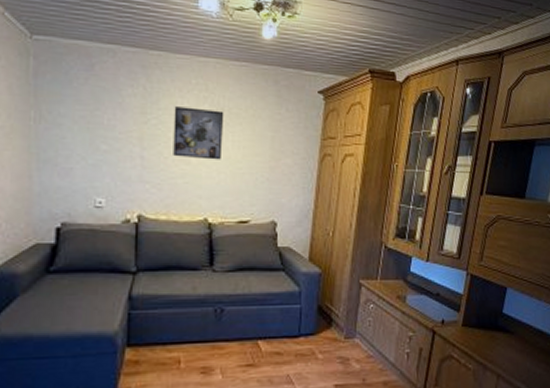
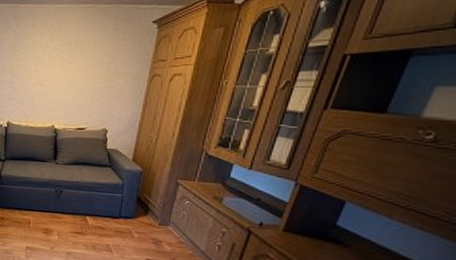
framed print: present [173,106,224,160] -> none [32,44,72,82]

